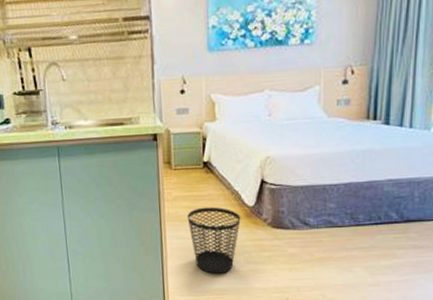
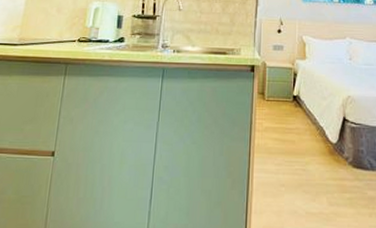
wastebasket: present [187,207,241,274] -> none [275,140,325,216]

